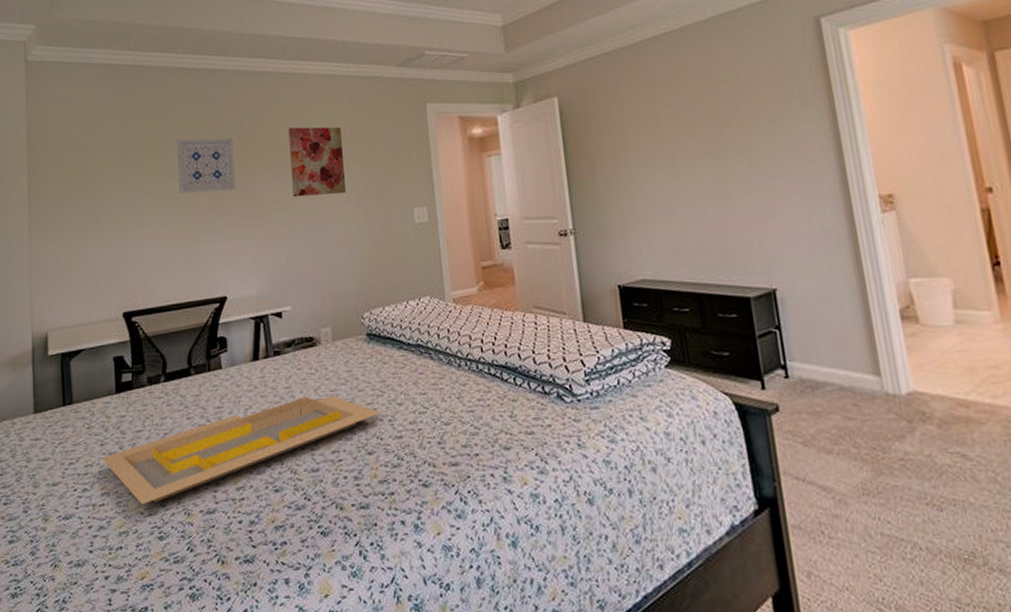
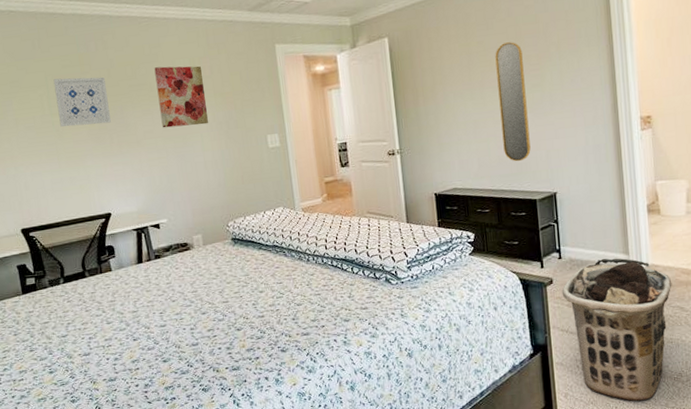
serving tray: present [102,395,380,505] -> none [16,287,246,378]
home mirror: none [687,102,739,249] -> present [495,42,531,162]
clothes hamper: none [792,379,947,592] -> present [561,258,672,402]

